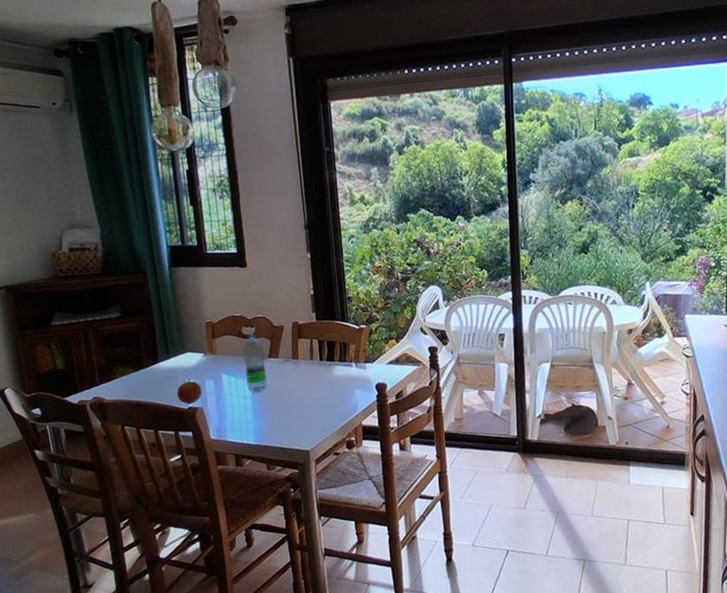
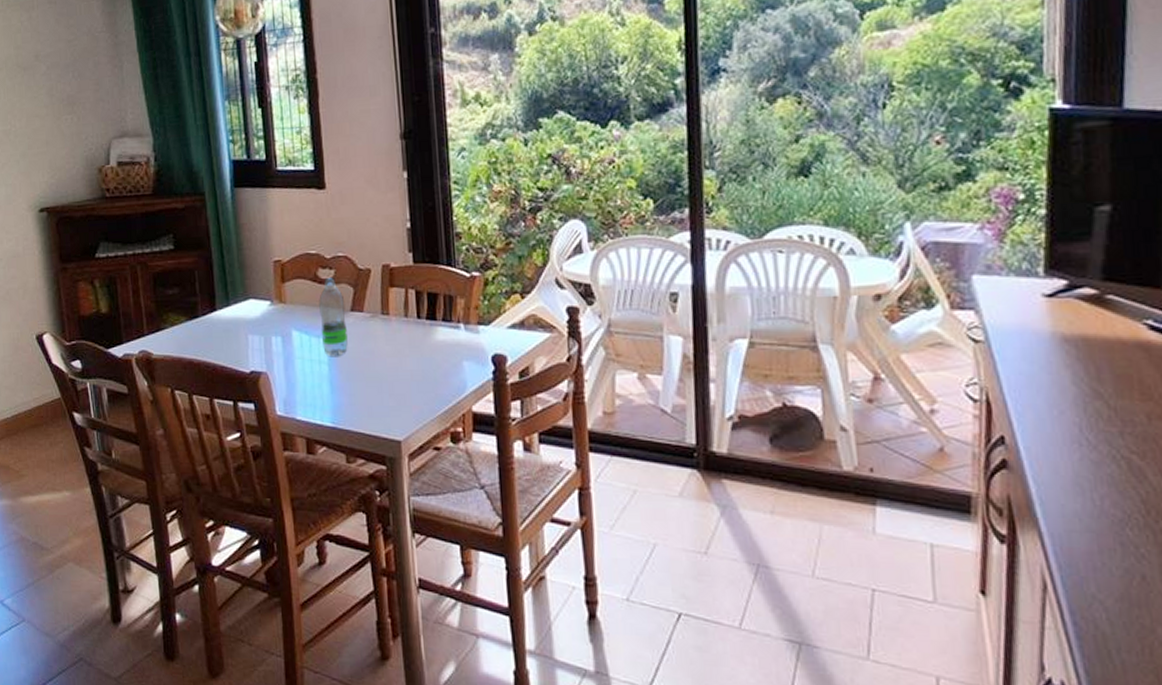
fruit: present [177,379,202,405] -> none [237,334,267,367]

